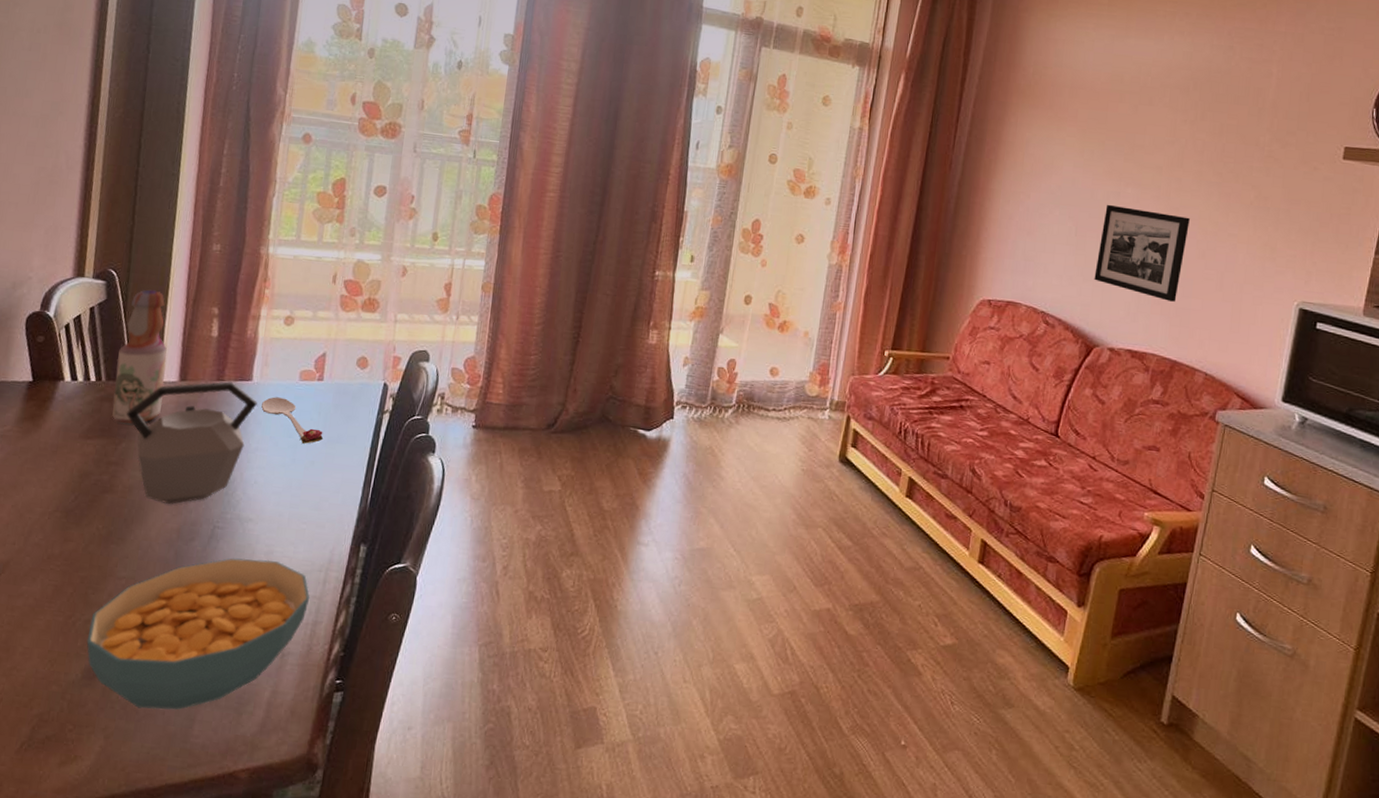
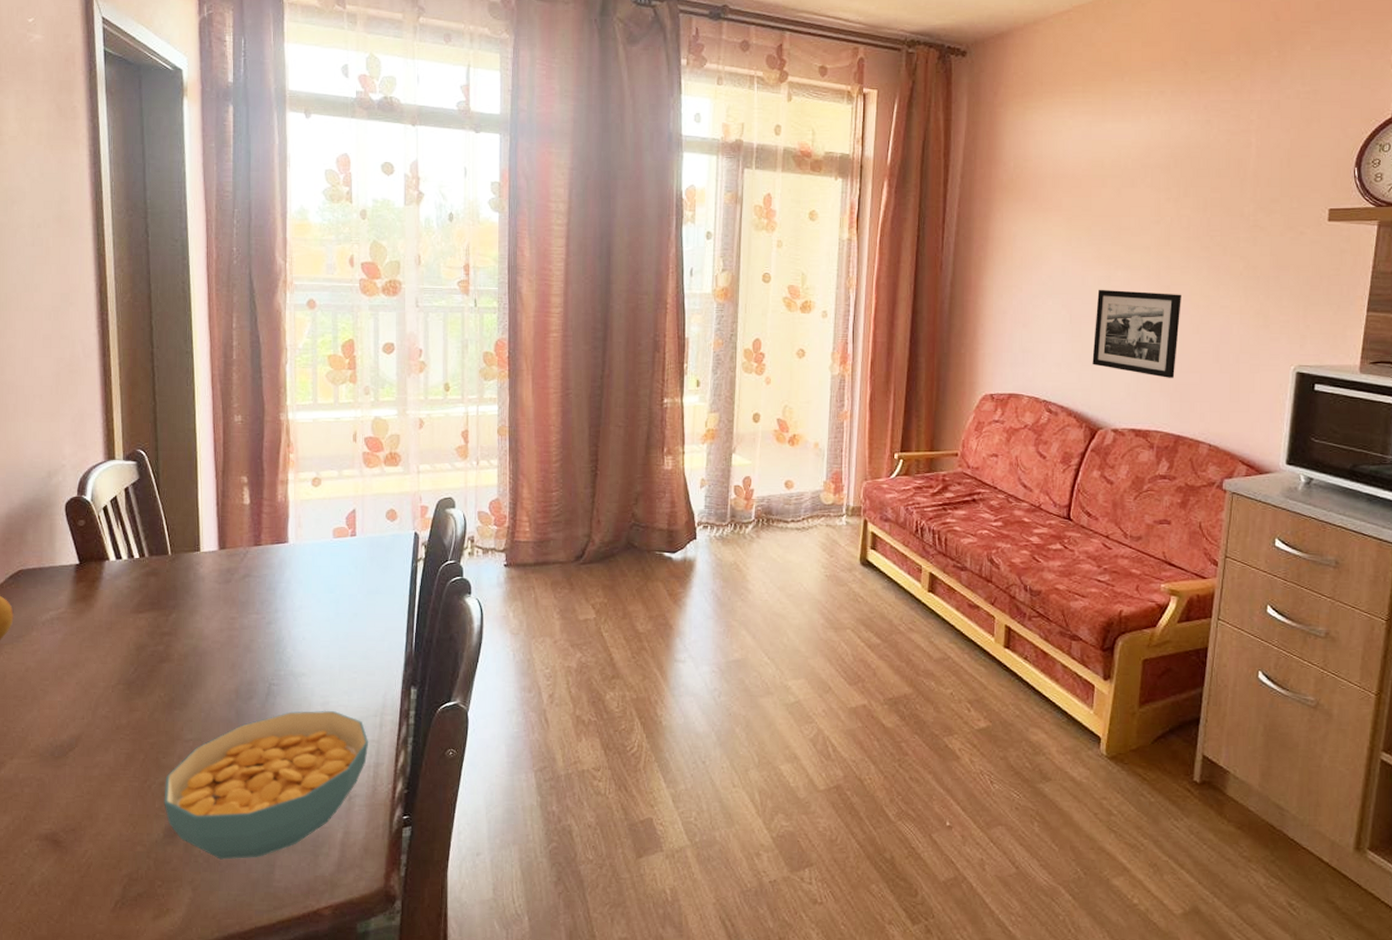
bottle: present [112,289,168,425] -> none [156,465,206,596]
kettle: present [127,381,258,504] -> none [173,546,296,667]
spoon: present [261,397,324,444] -> none [300,556,363,597]

